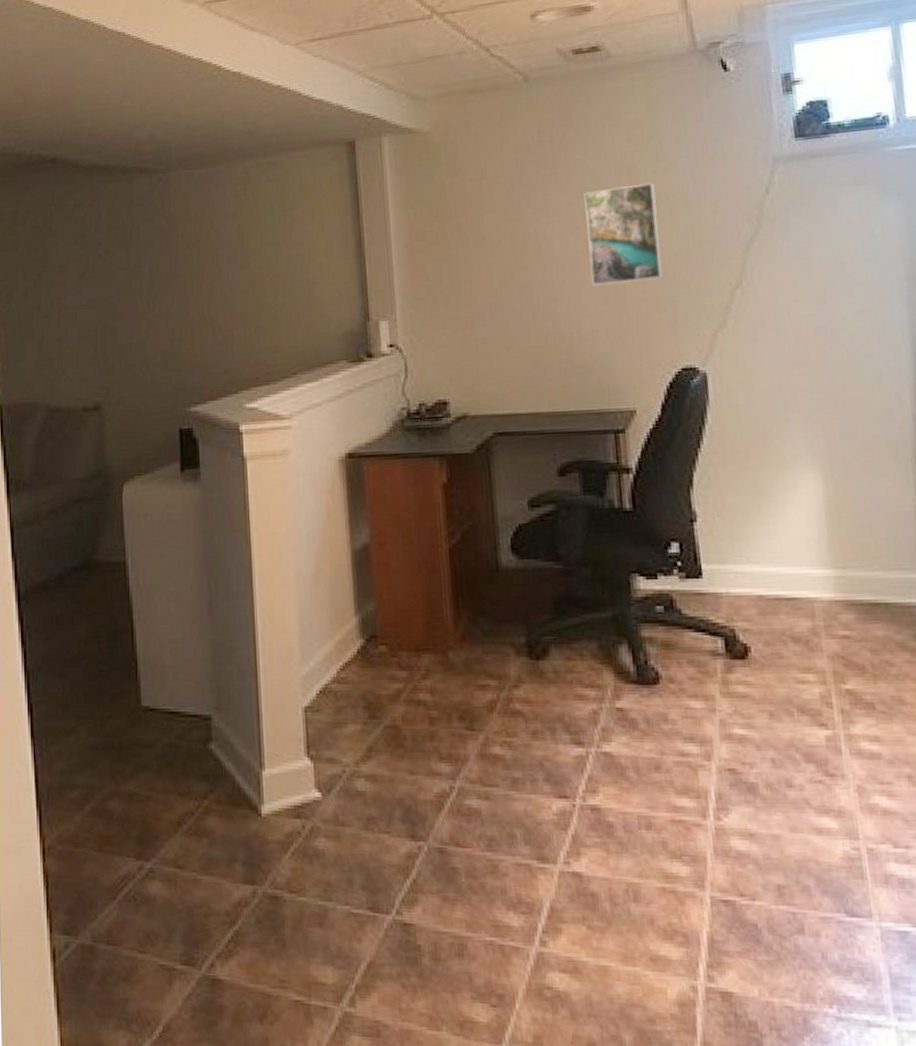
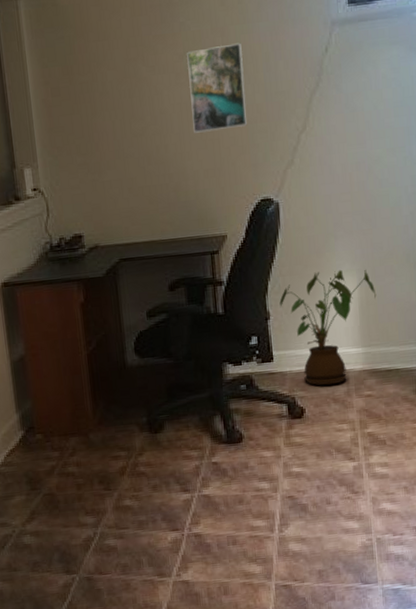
house plant: none [709,462,851,617] -> present [279,269,377,386]

